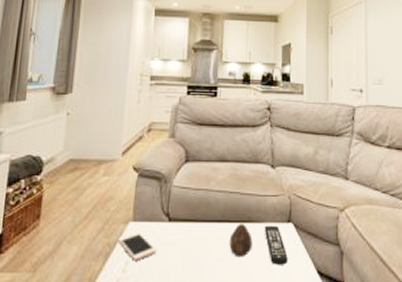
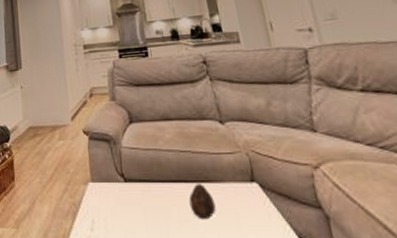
cell phone: present [117,231,157,261] -> none [81,191,119,221]
remote control: present [264,225,288,265] -> none [224,185,261,229]

